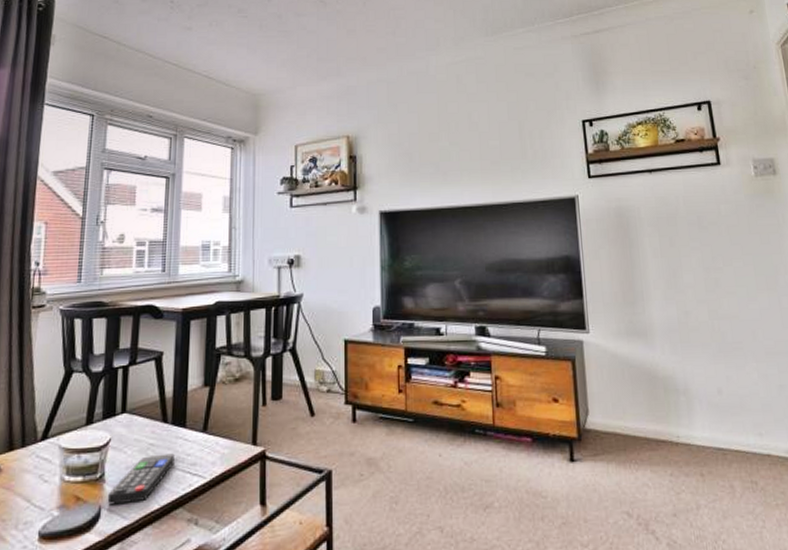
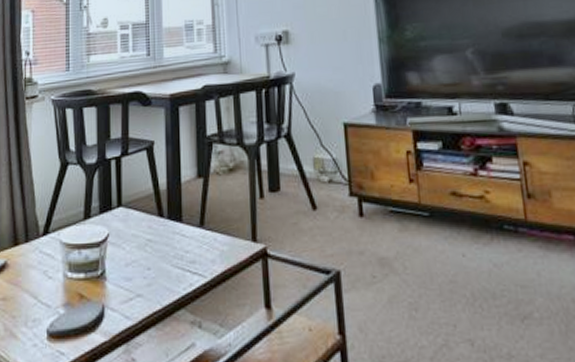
remote control: present [107,453,175,505] -> none [110,250,173,304]

